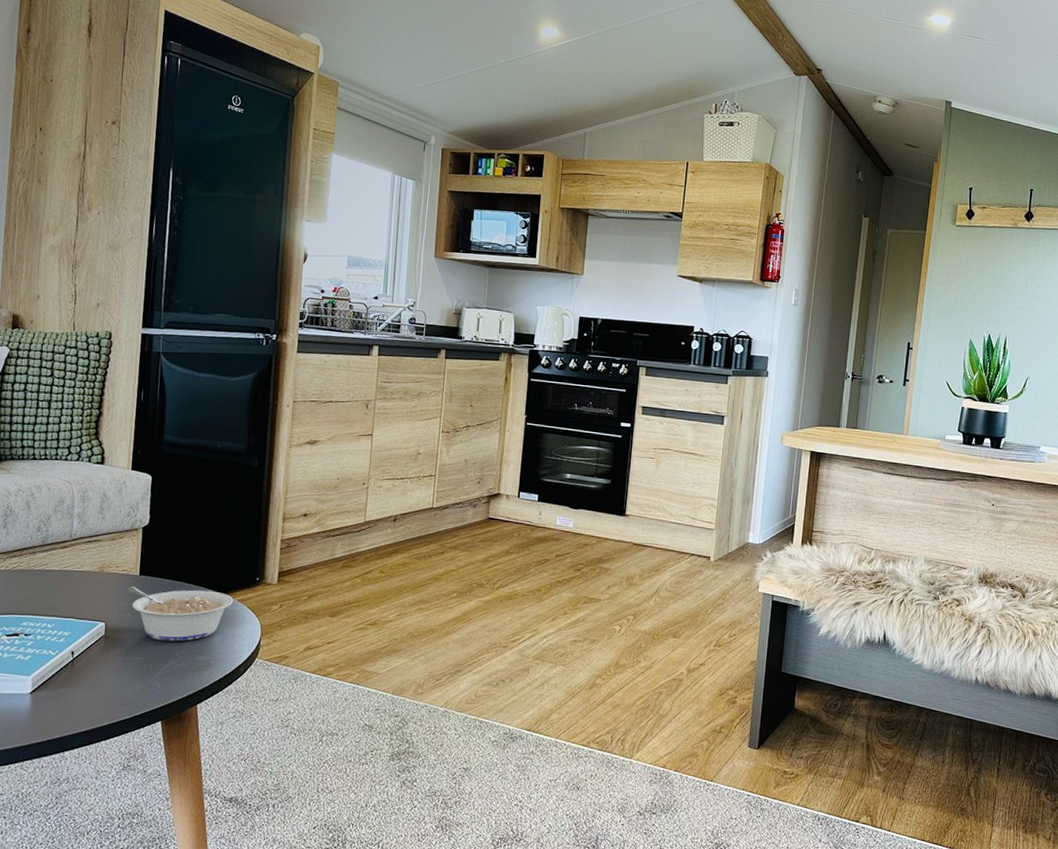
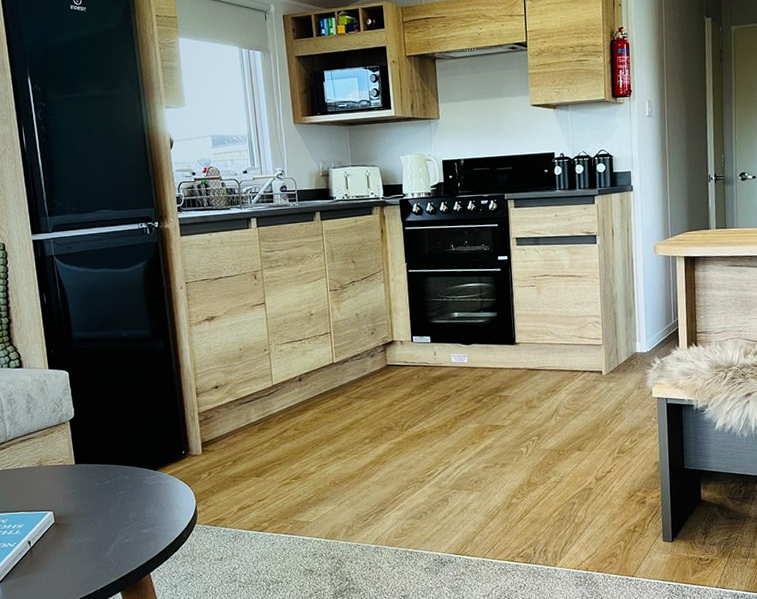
legume: present [127,586,234,642] -> none [66,469,166,521]

